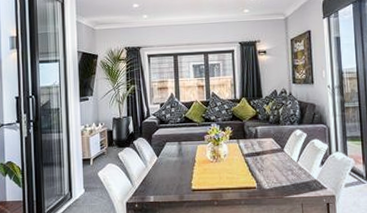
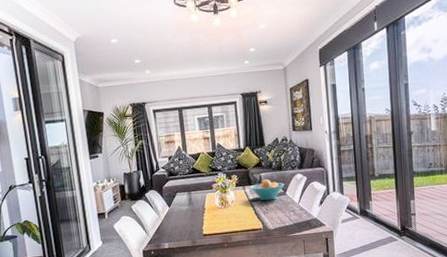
fruit bowl: none [244,133,283,157] -> present [249,178,285,201]

